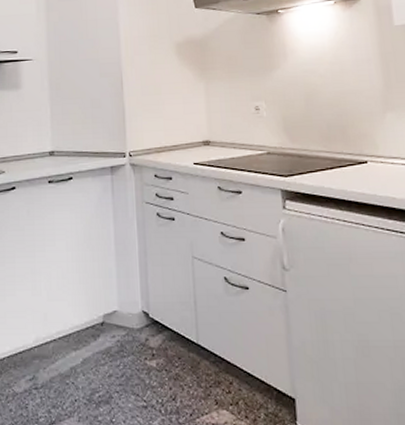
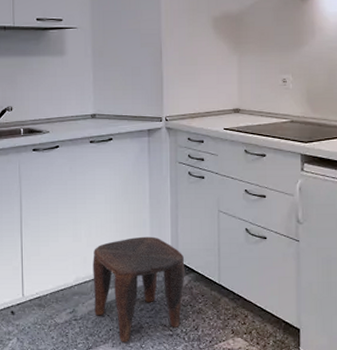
stool: none [54,288,158,416] -> present [93,236,185,343]

